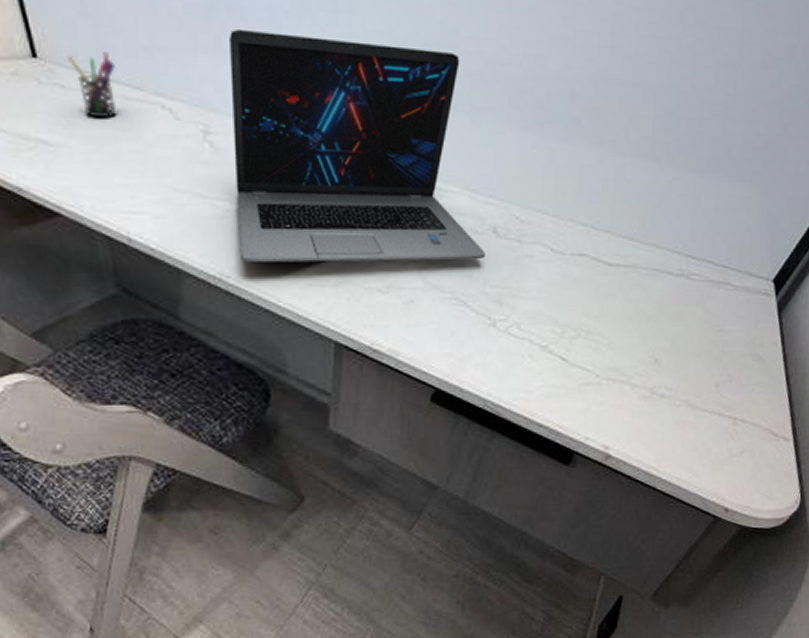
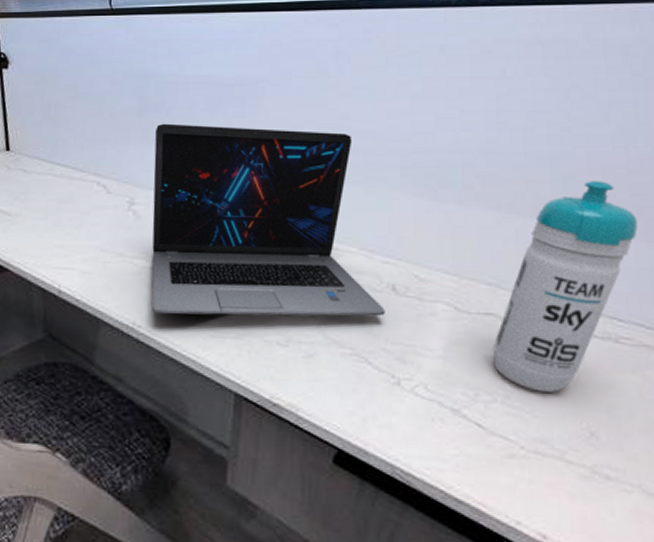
pen holder: present [67,52,117,119] -> none [31,145,66,194]
water bottle: none [580,117,725,326] -> present [492,181,638,392]

